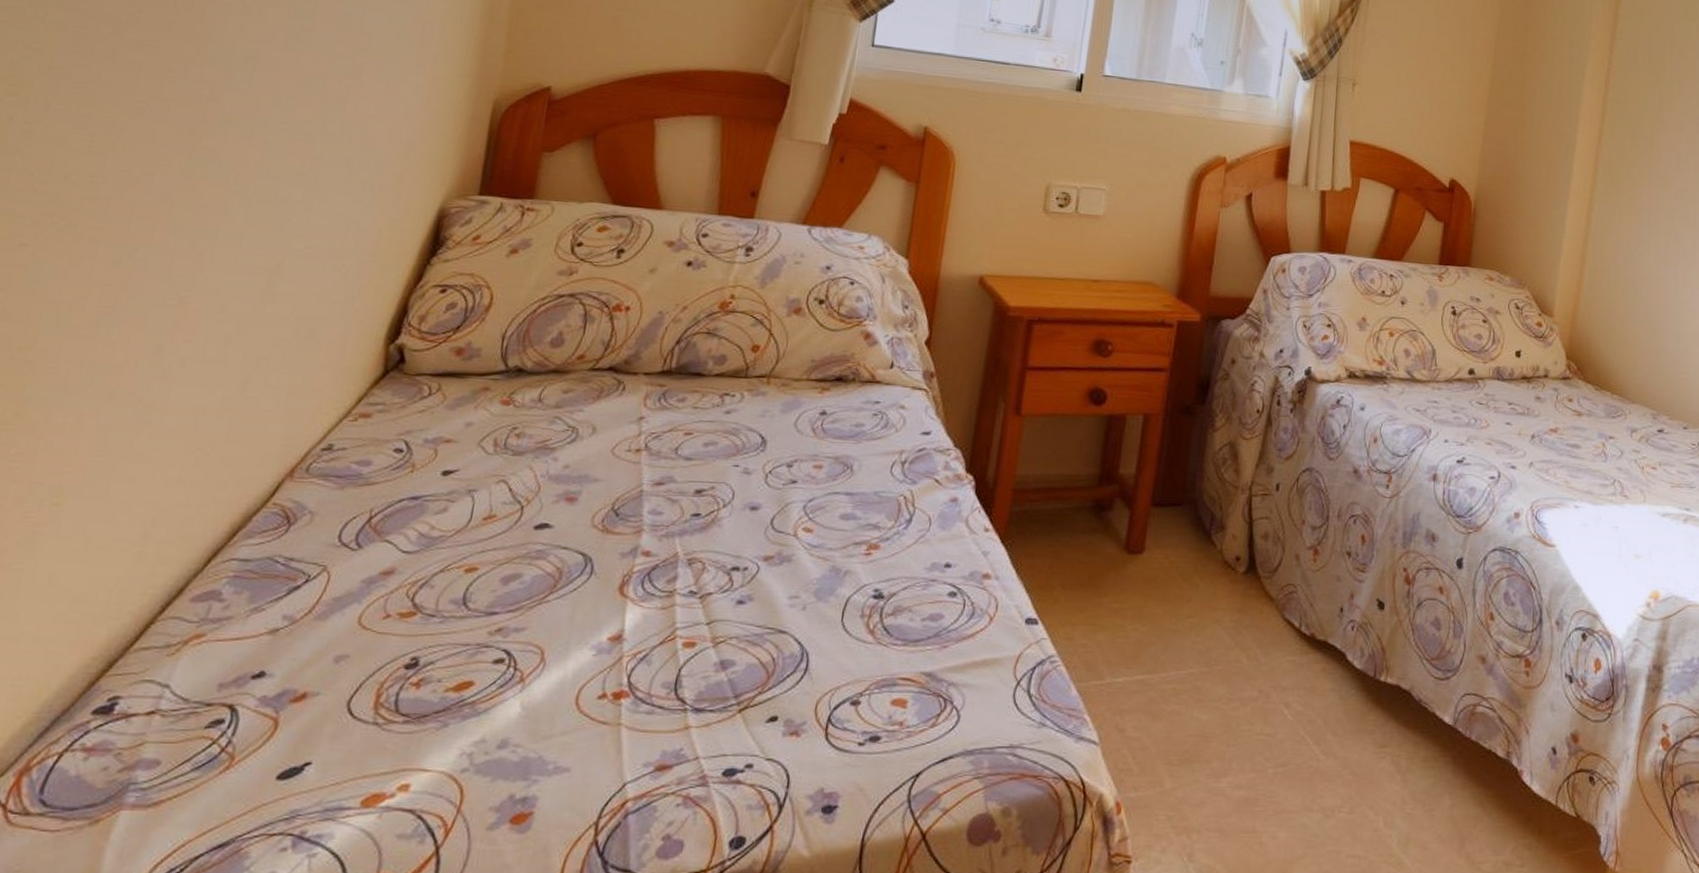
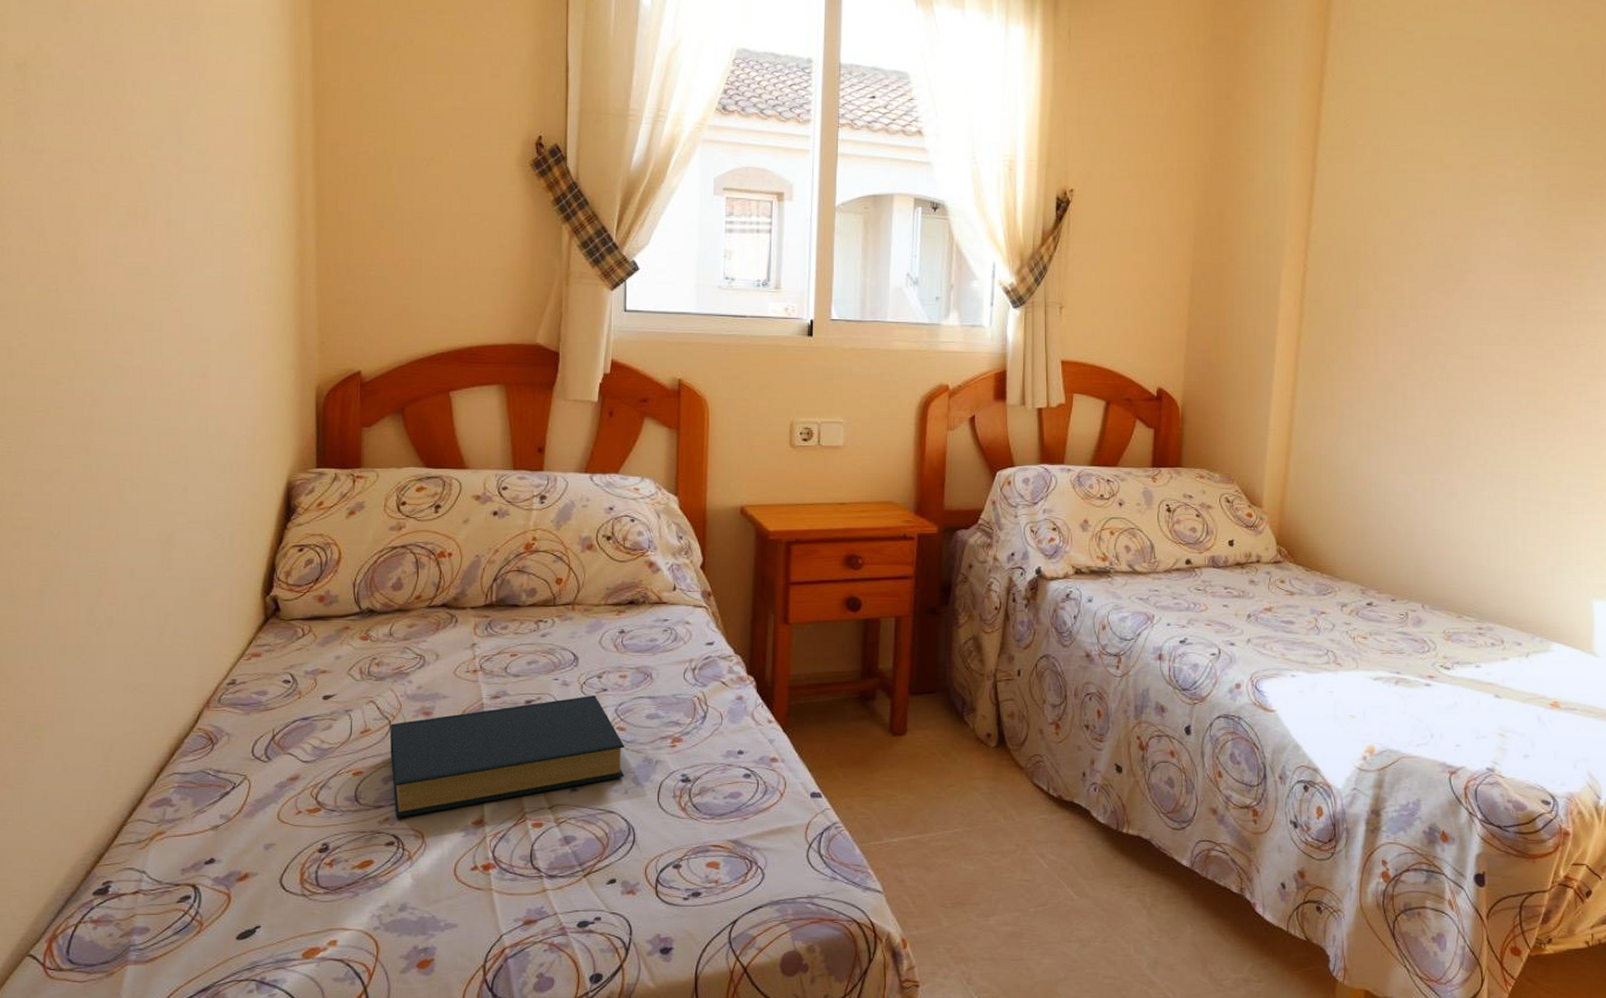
hardback book: none [511,487,810,629] -> present [389,695,625,818]

